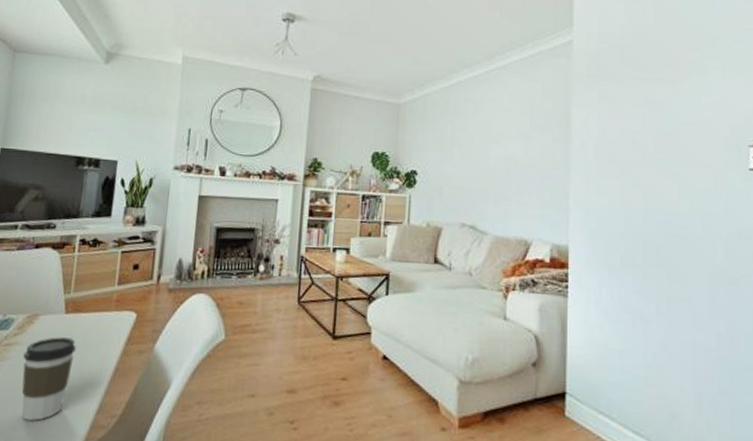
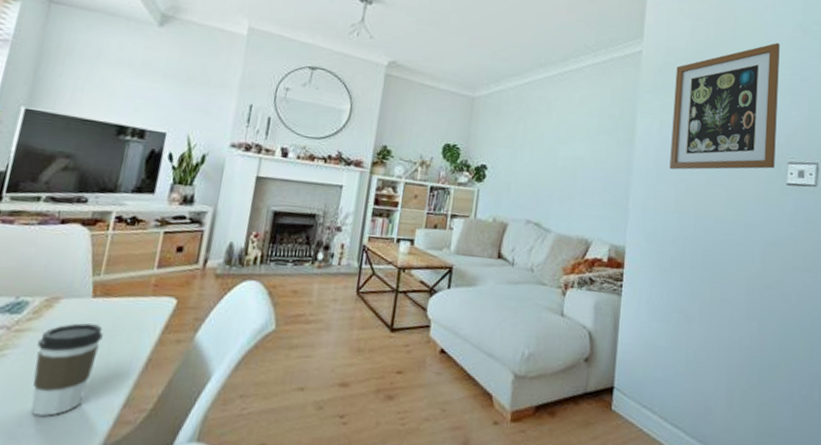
wall art: none [611,16,733,162] -> present [669,42,780,170]

